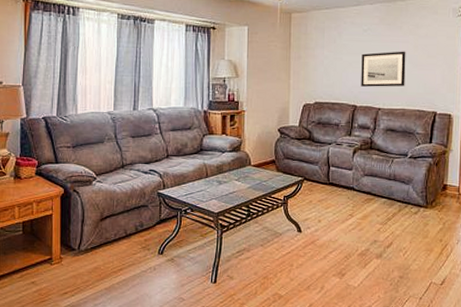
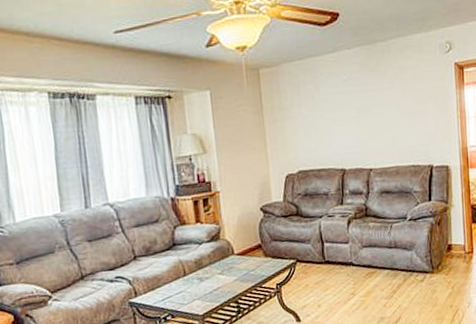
wall art: present [361,51,406,87] -> none [345,99,396,147]

